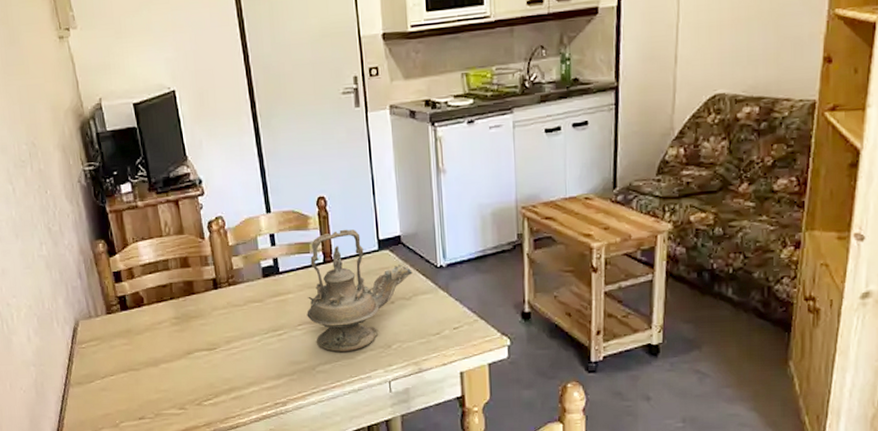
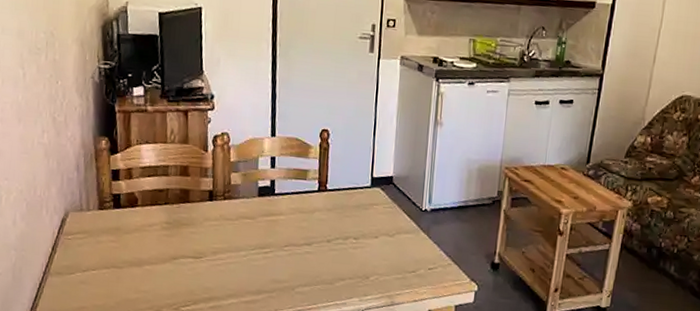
teapot: present [306,229,413,352] -> none [294,162,399,277]

